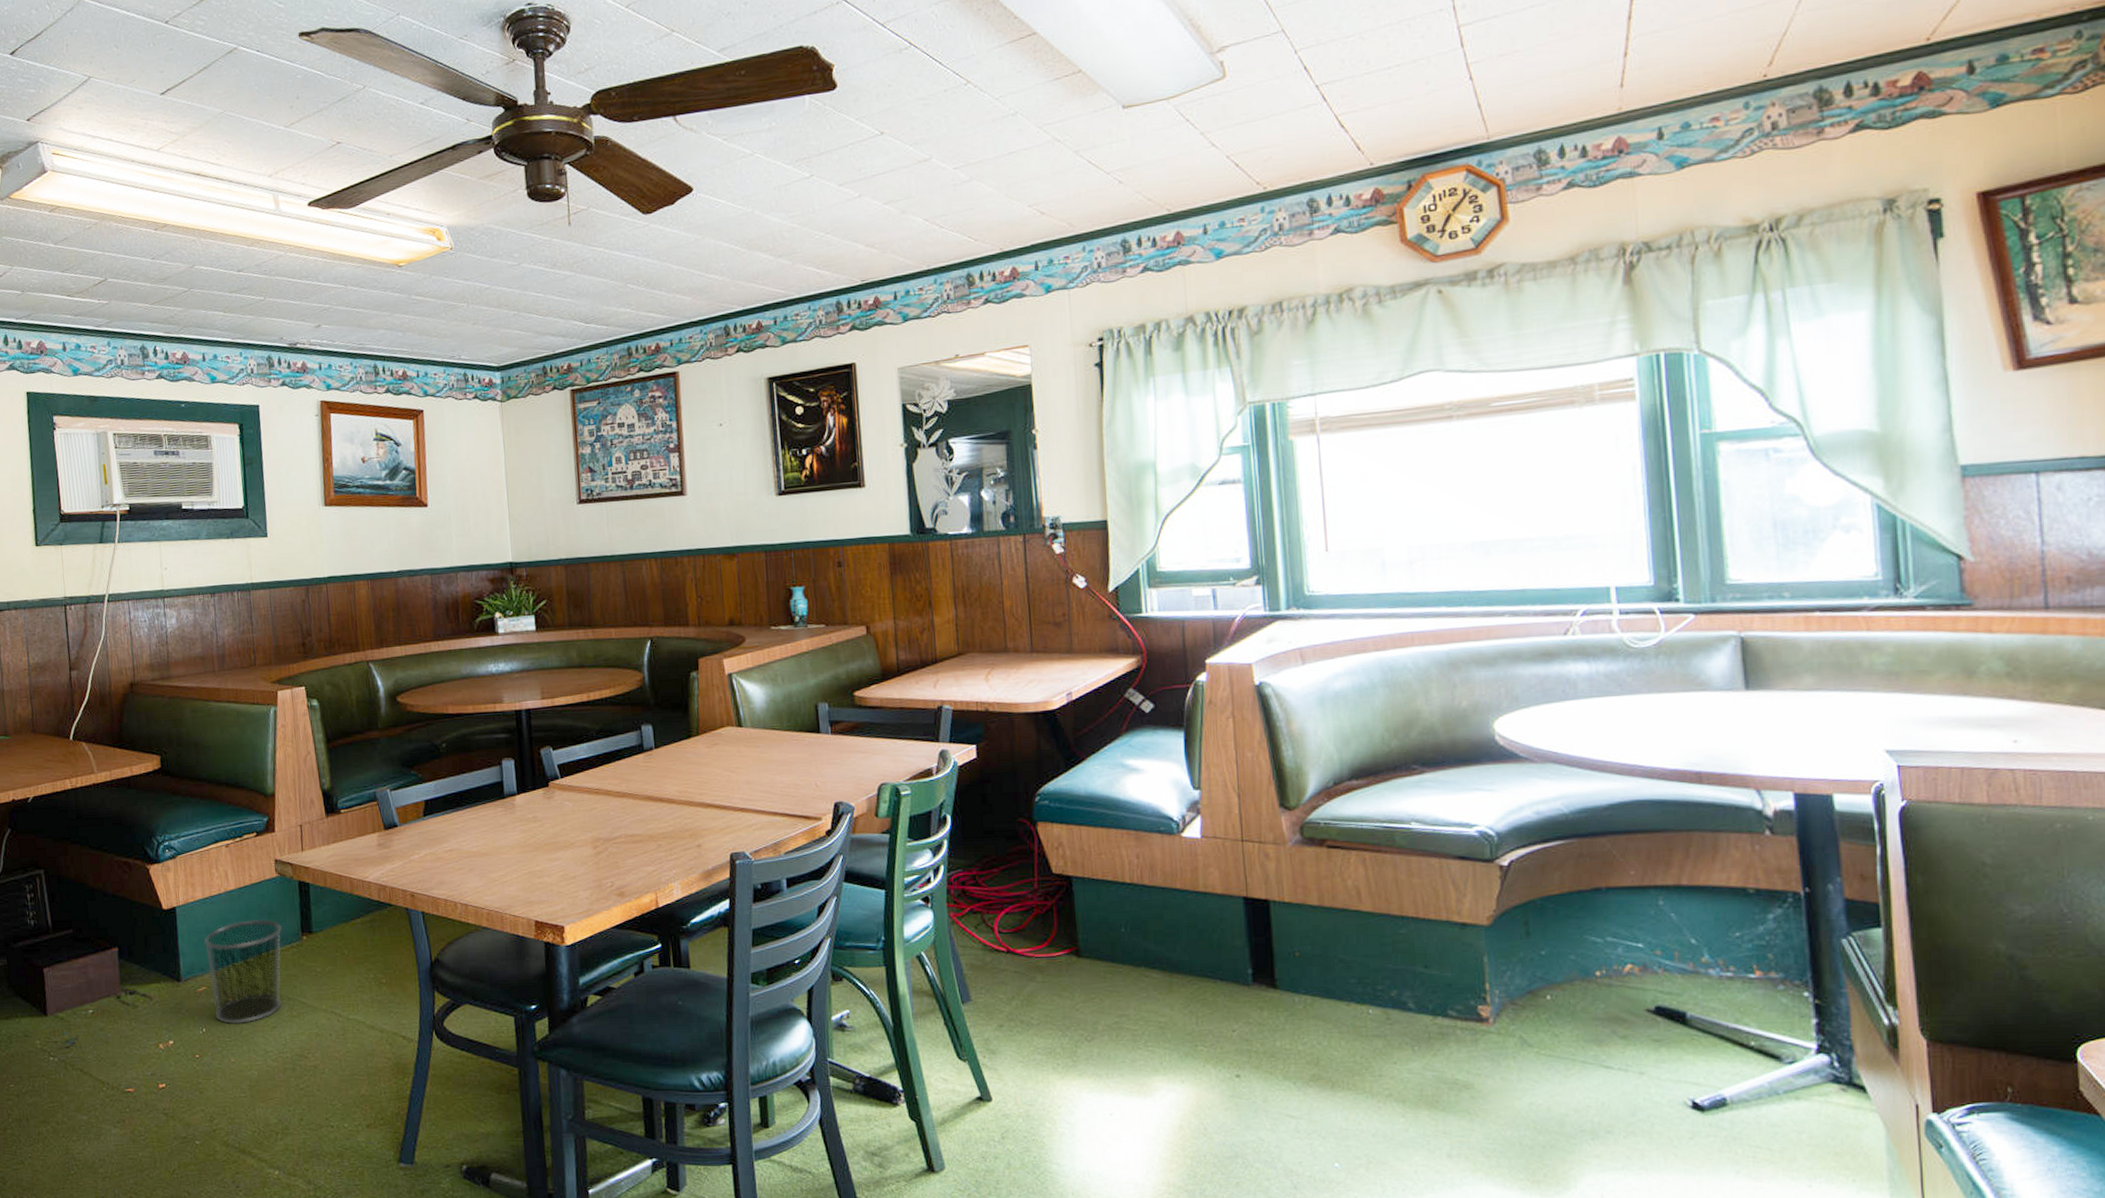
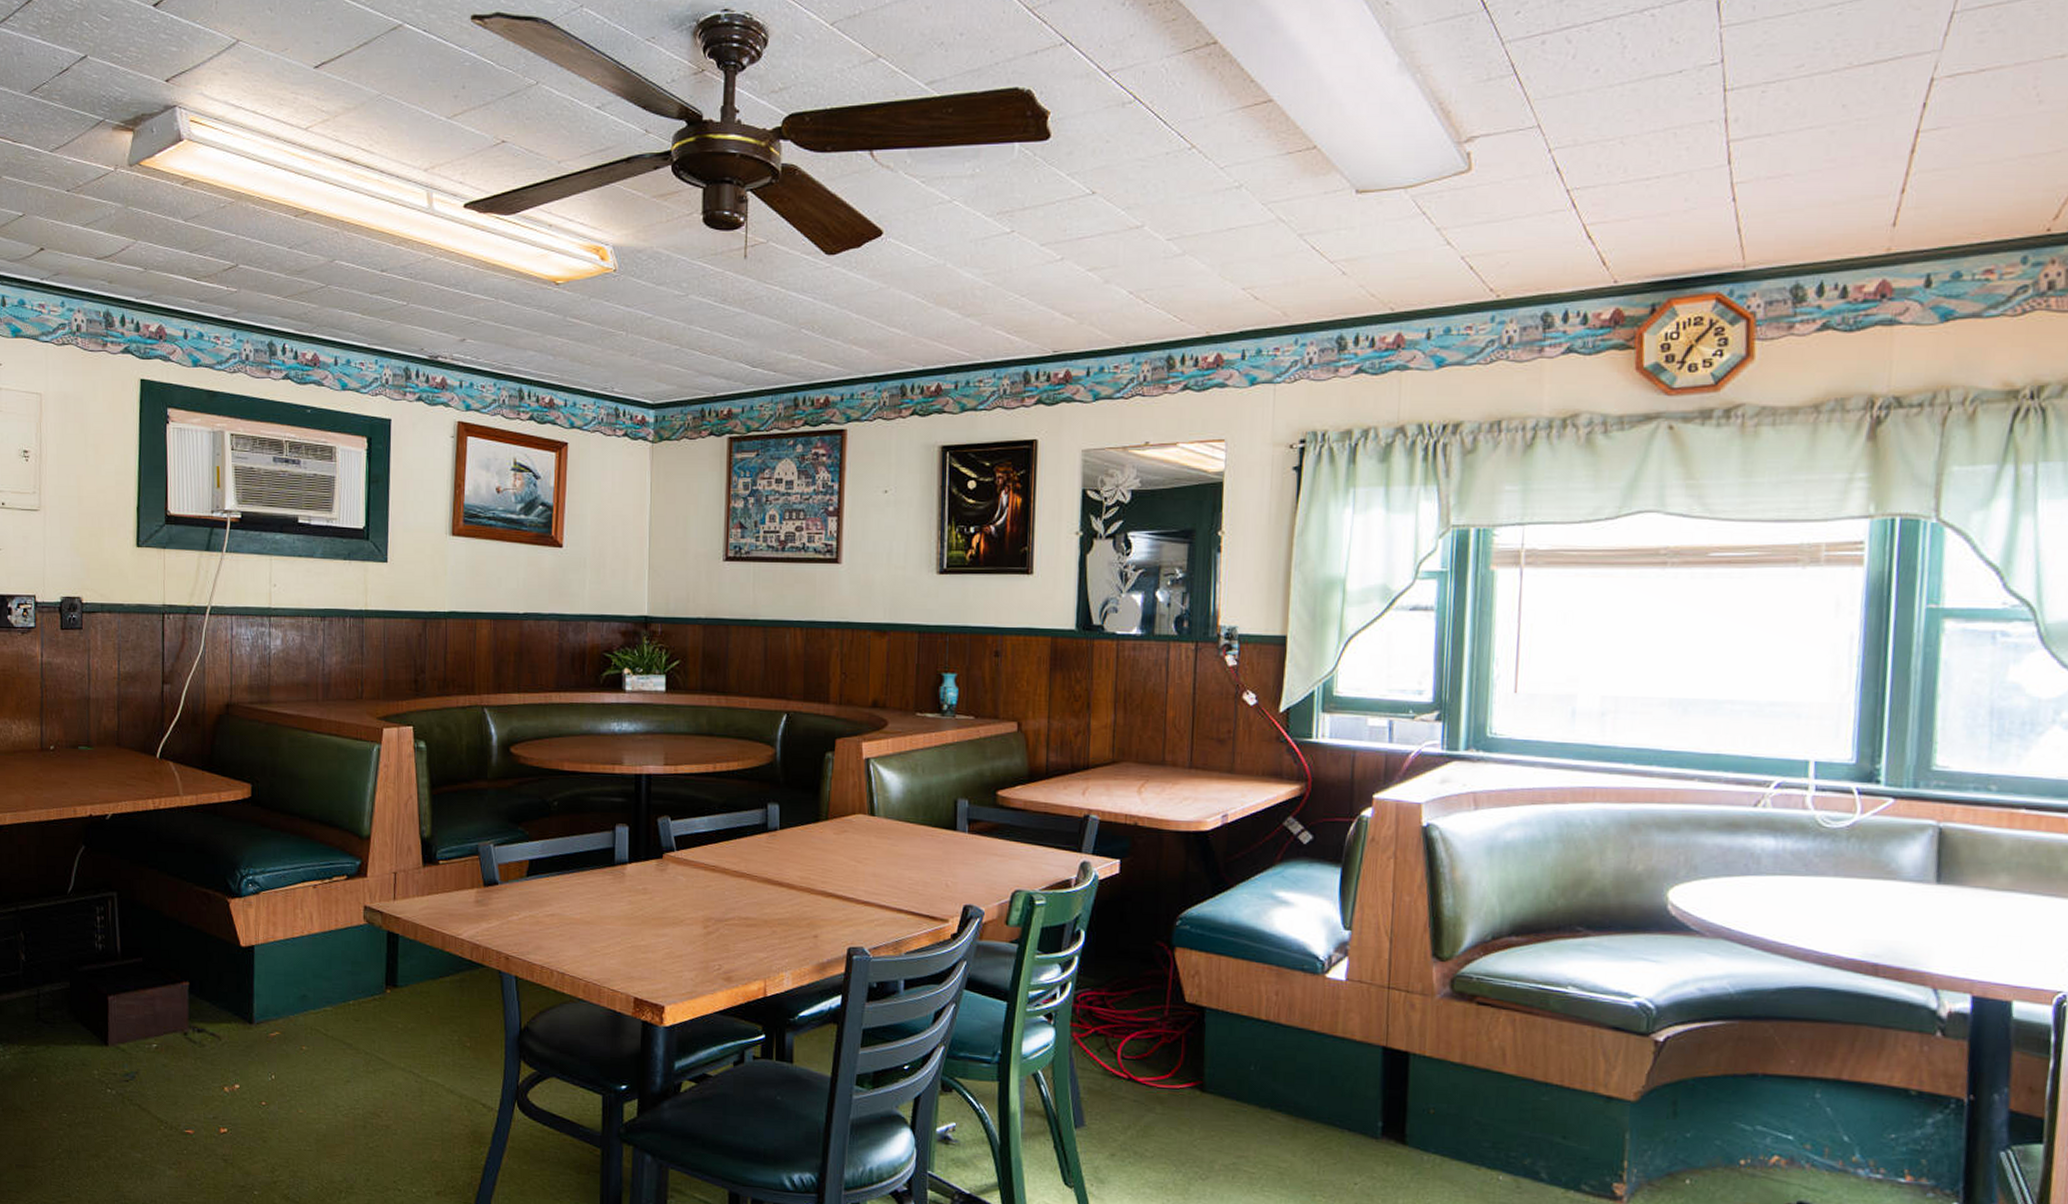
waste bin: present [204,919,283,1025] -> none [282,967,366,1075]

